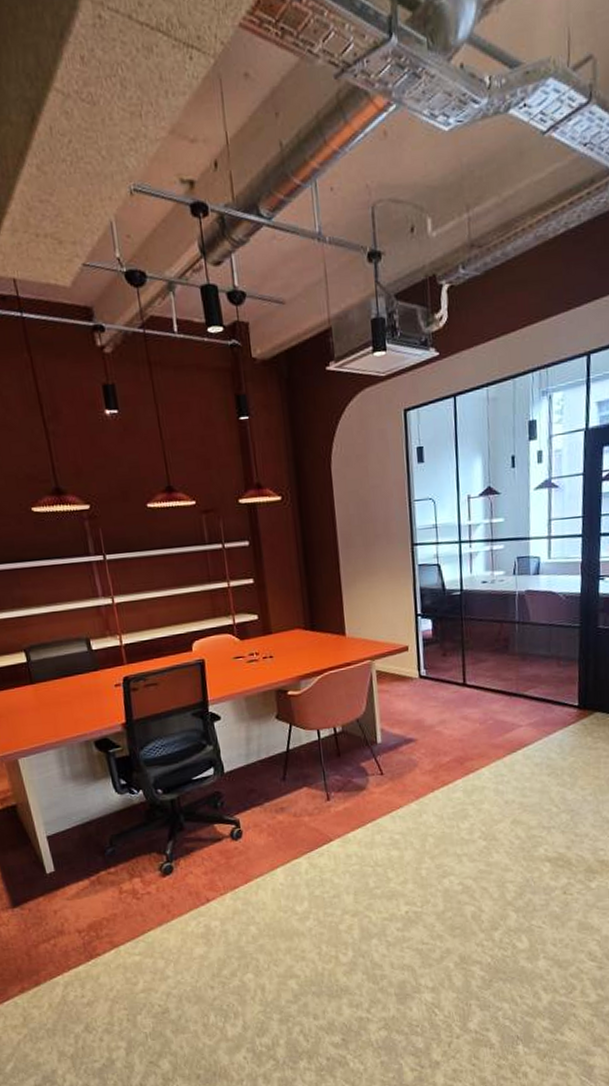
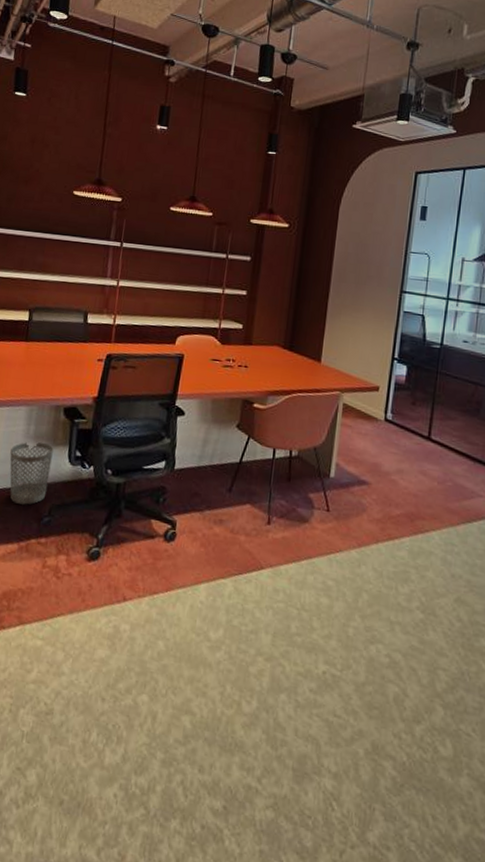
wastebasket: none [51,779,102,844] -> present [9,441,54,505]

